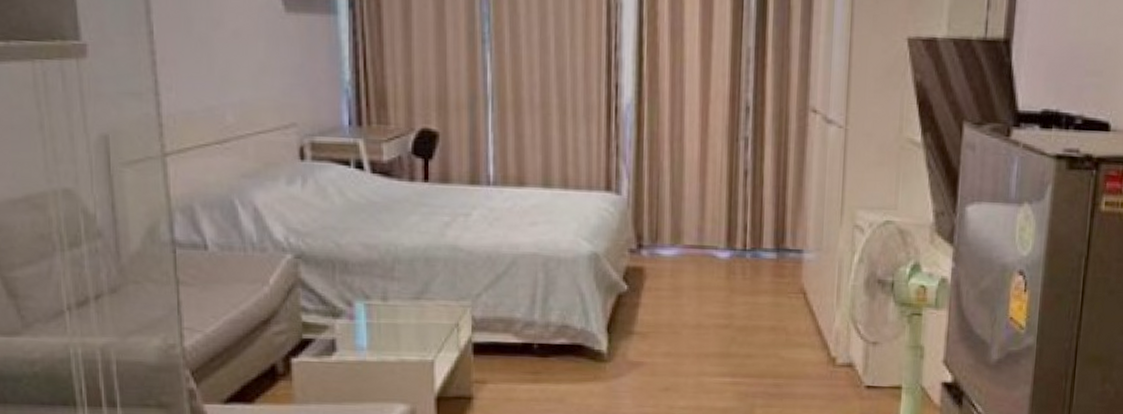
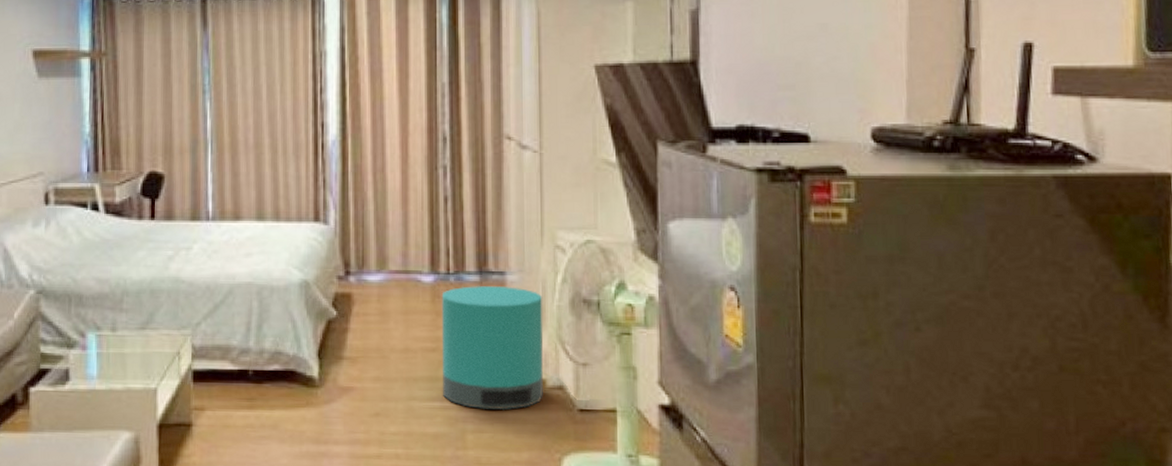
trash can: none [734,262,839,387] -> present [441,285,544,411]

